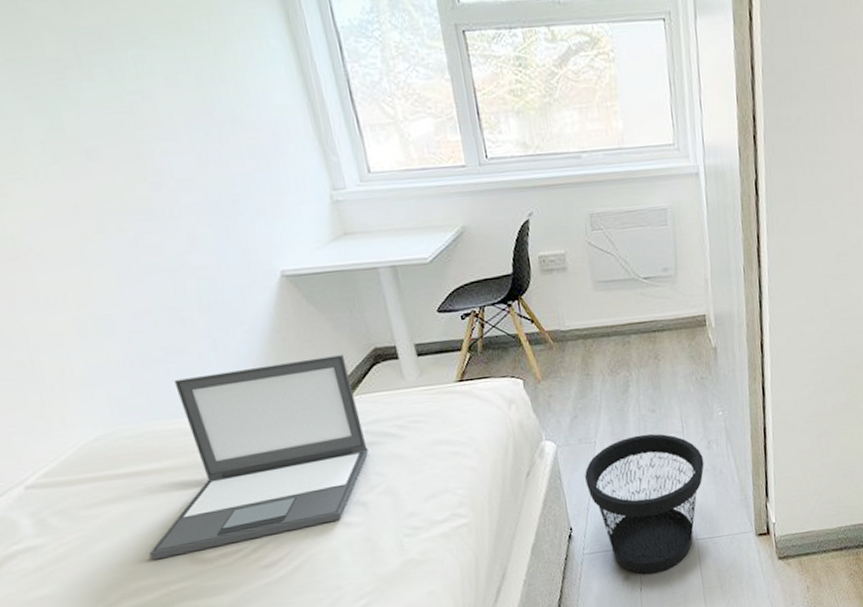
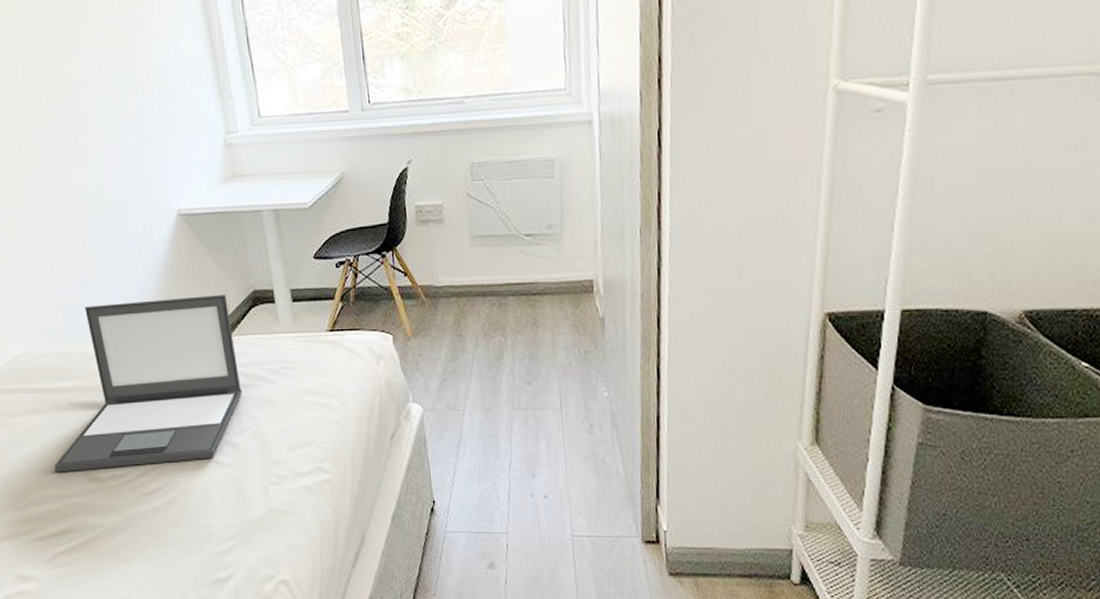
wastebasket: present [585,433,704,574] -> none [451,408,584,567]

